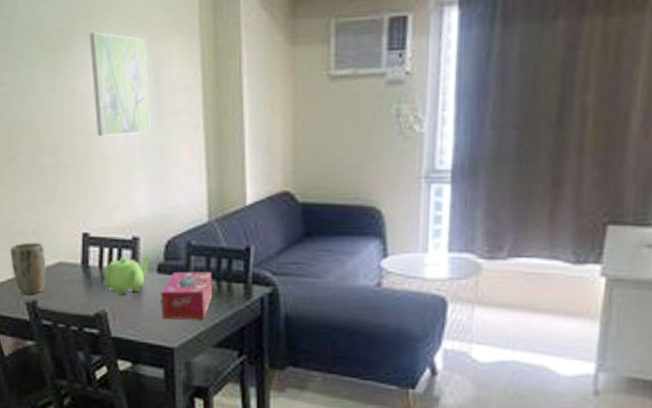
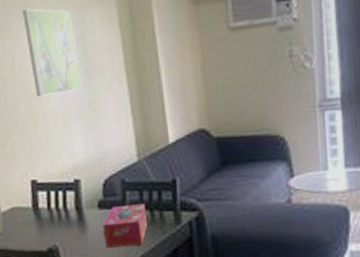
teapot: present [102,256,152,295] -> none [50,195,92,231]

